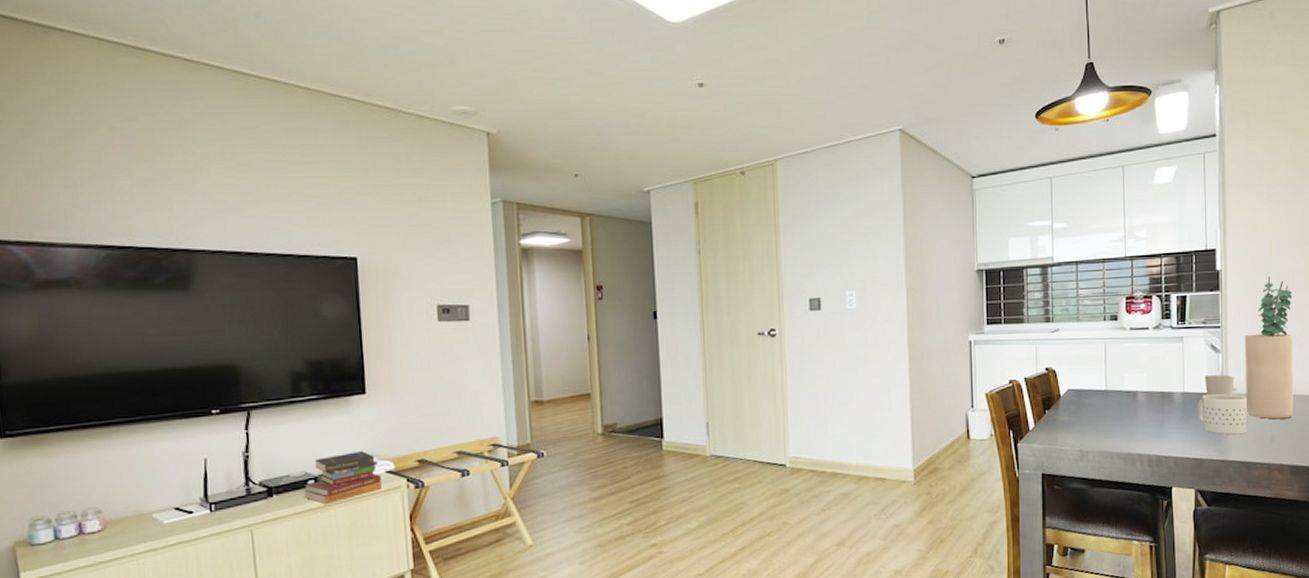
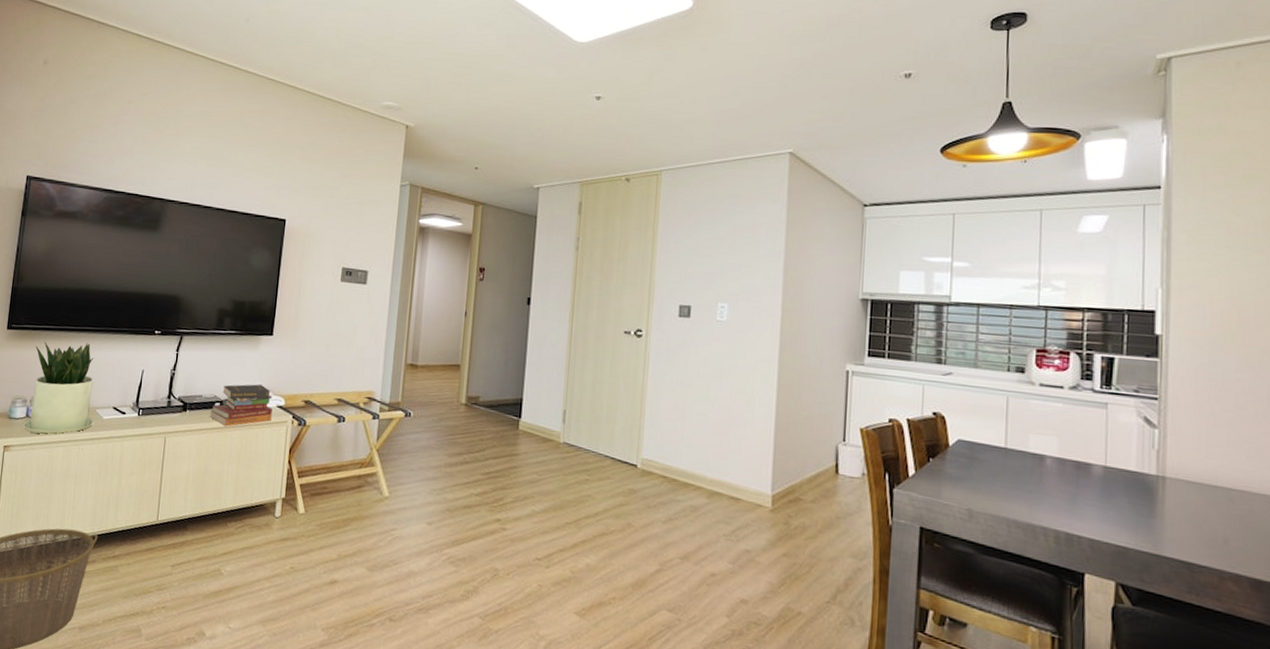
planter: none [48,438,152,557] -> present [22,341,94,435]
mug: present [1198,393,1248,435] -> none [1123,473,1192,529]
cup: present [1204,375,1237,396] -> none [1133,452,1178,481]
vase: present [1244,277,1294,419] -> none [1189,350,1259,521]

